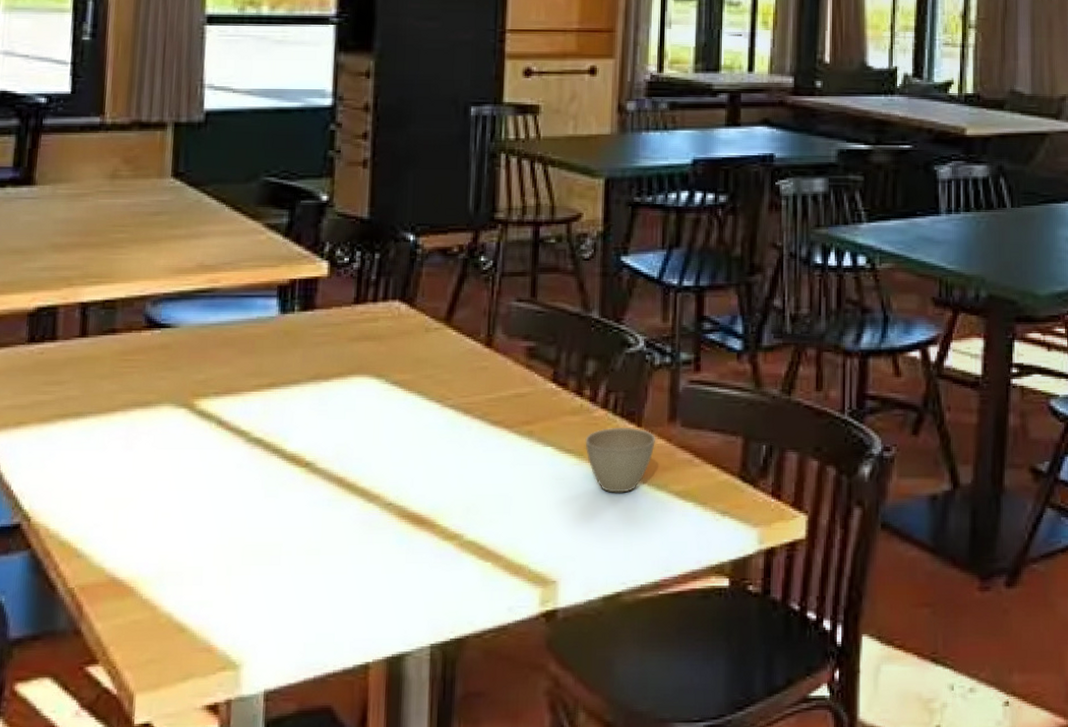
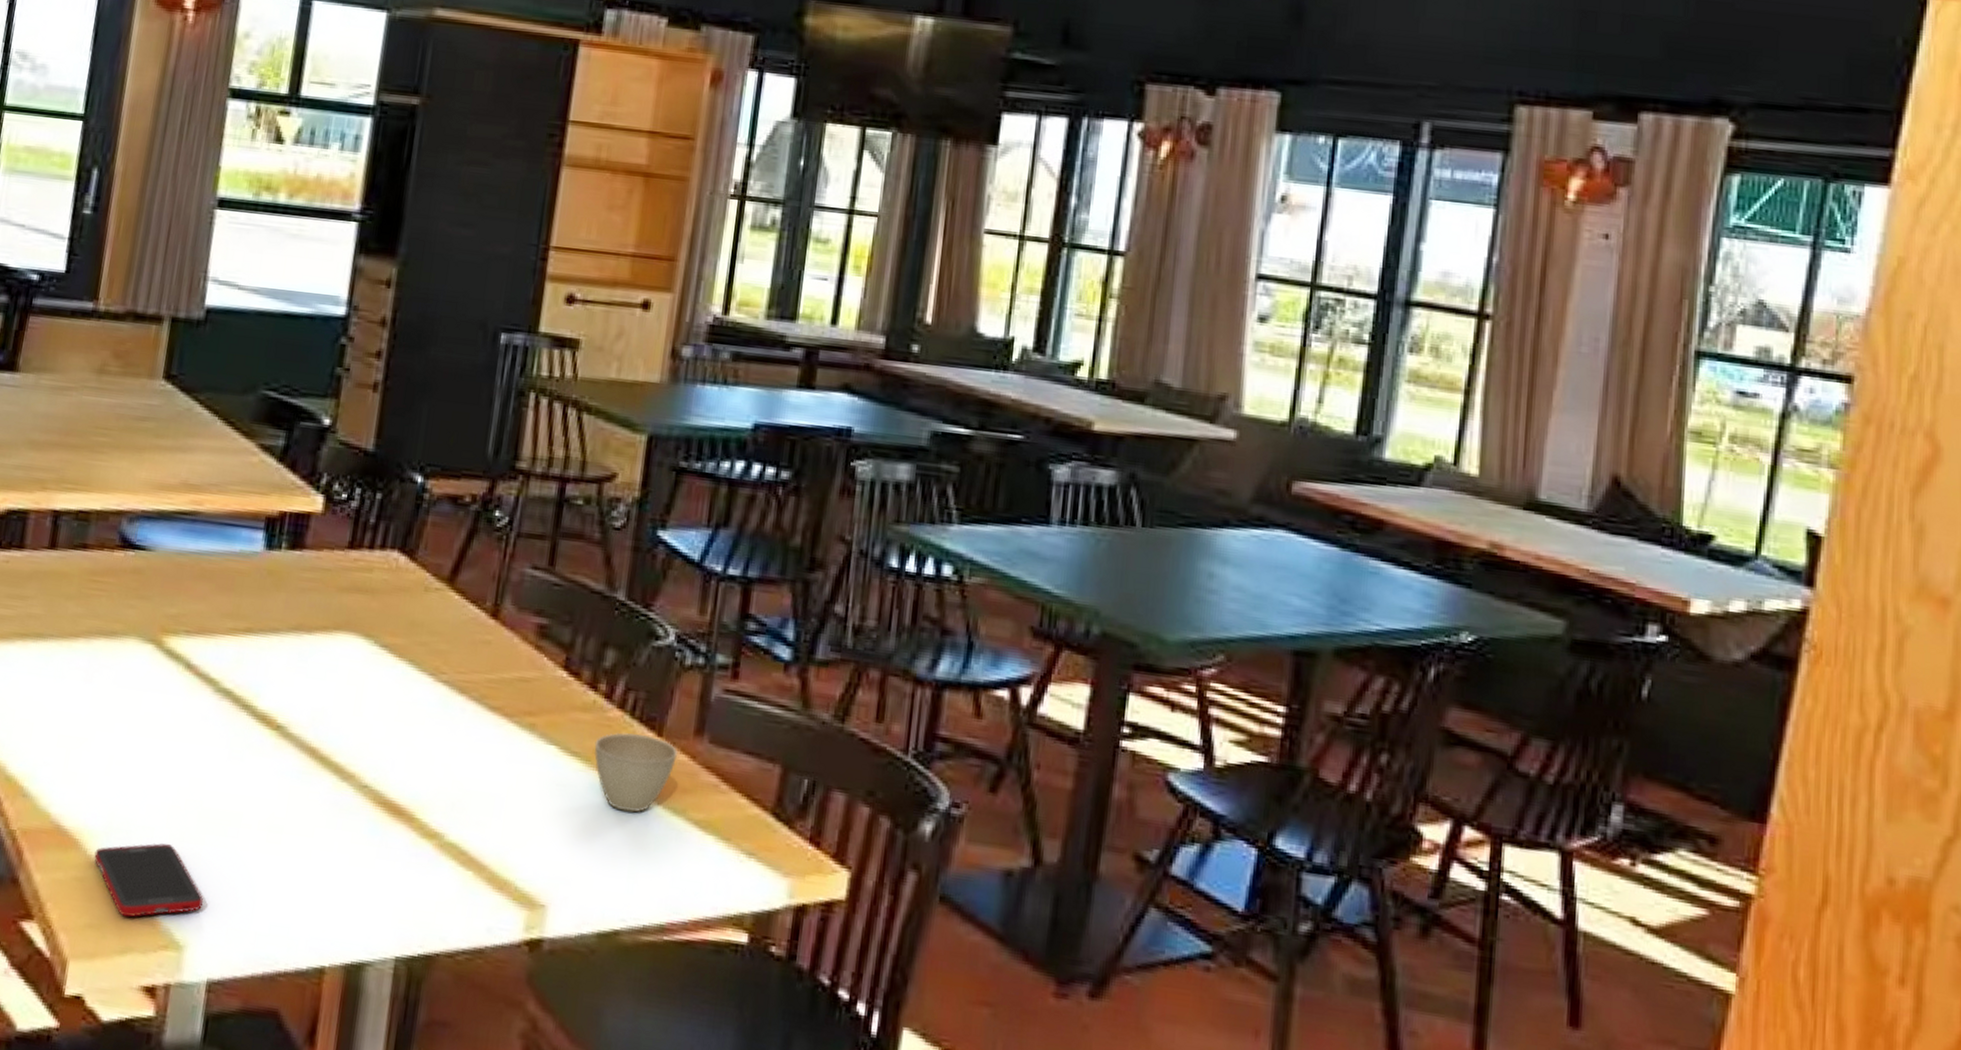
cell phone: none [149,578,254,648] -> present [94,842,203,917]

